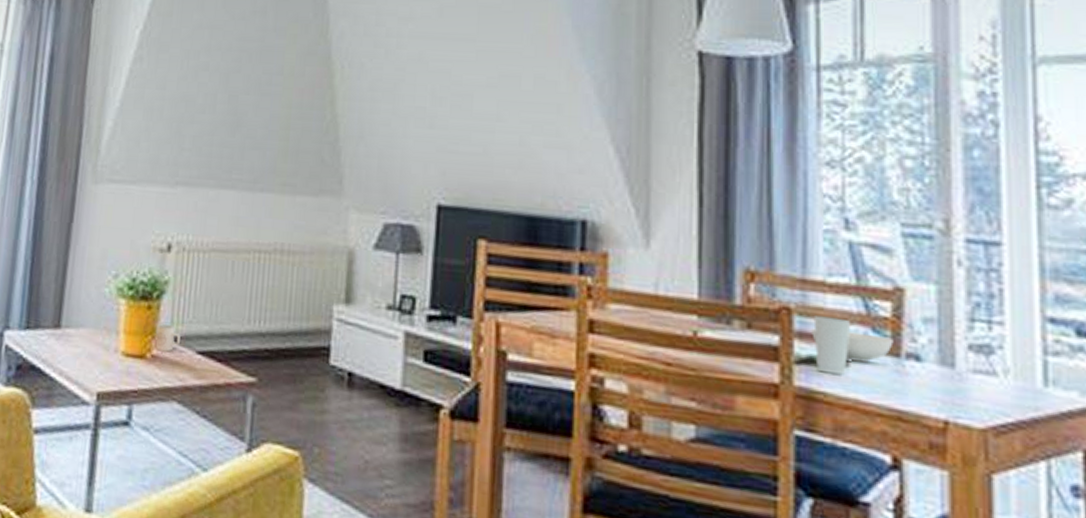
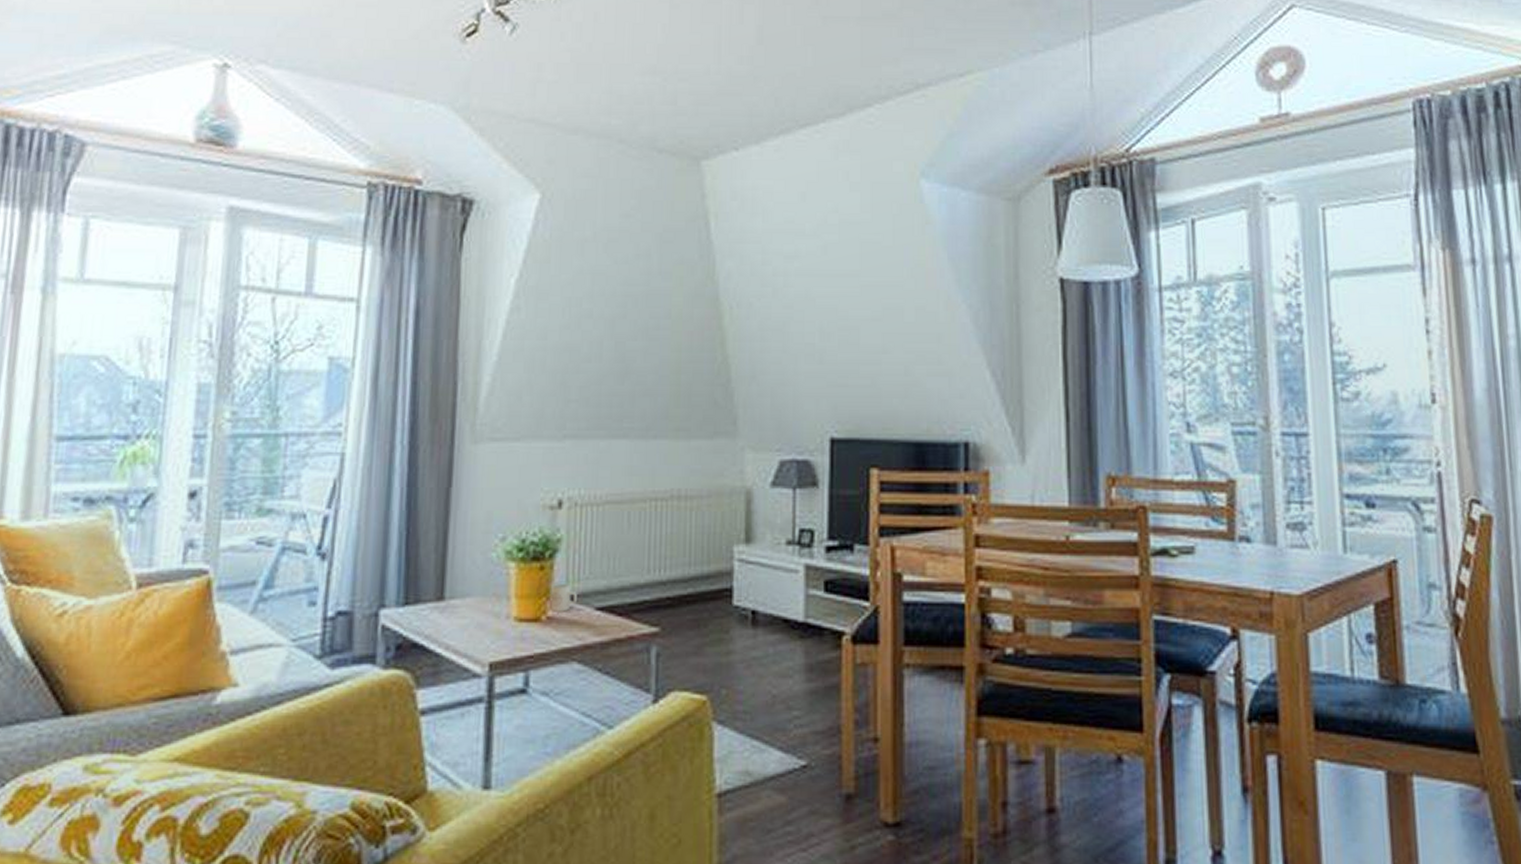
bowl: present [810,328,894,363] -> none [1162,523,1229,548]
cup: present [813,315,851,375] -> none [1165,511,1195,561]

